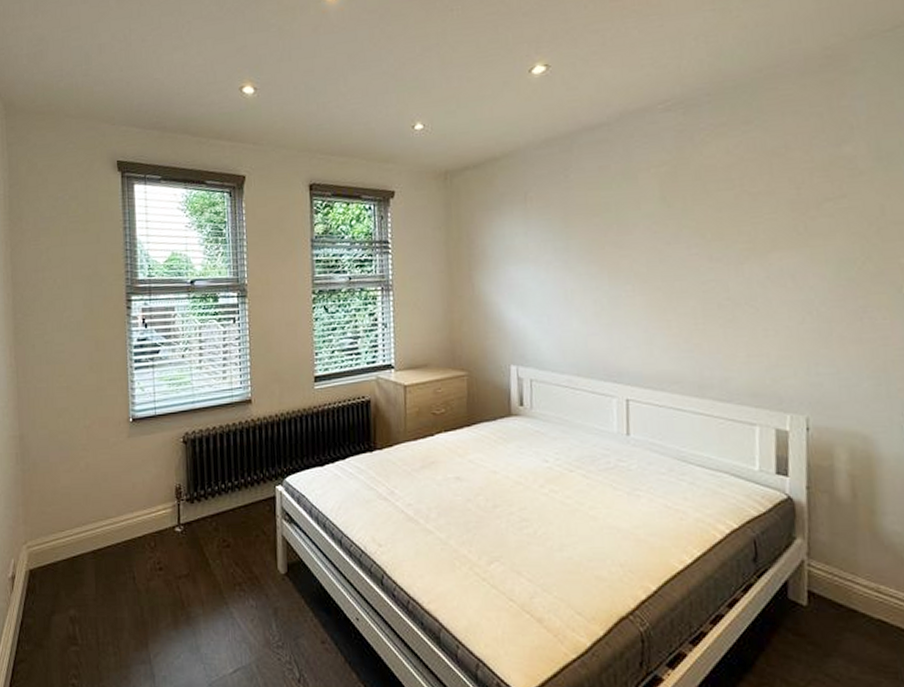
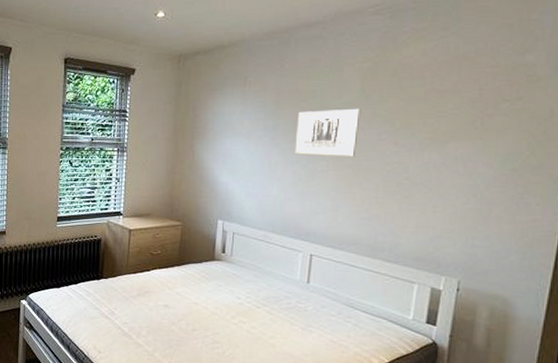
wall art: none [591,219,665,280] -> present [293,108,361,157]

